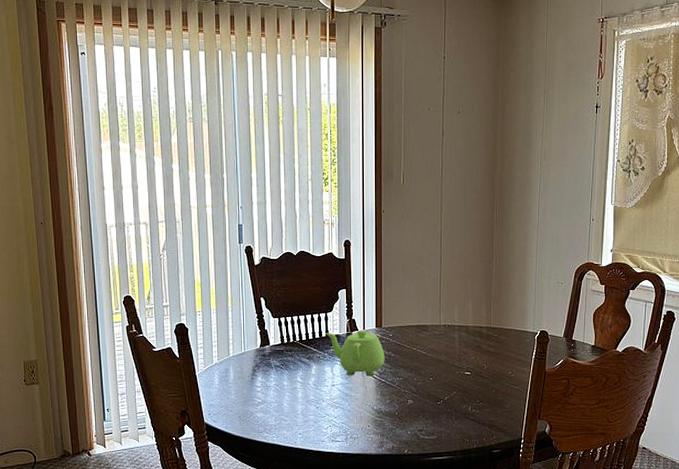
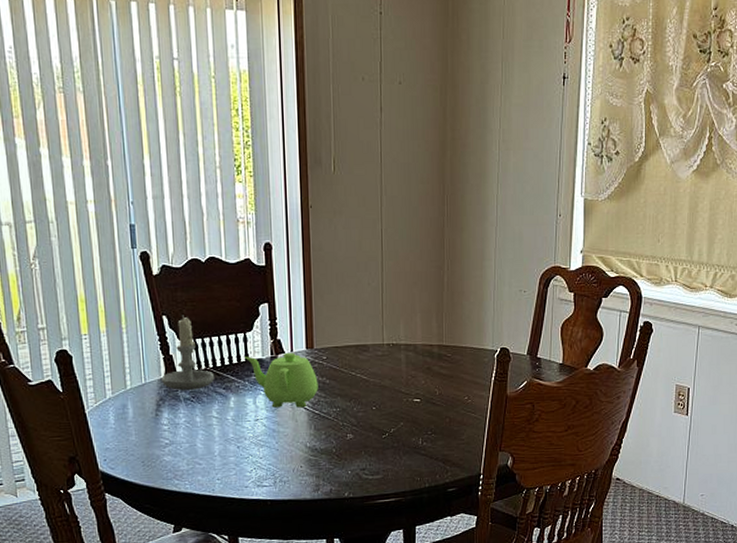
candle: none [258,297,300,359] -> present [161,315,215,390]

